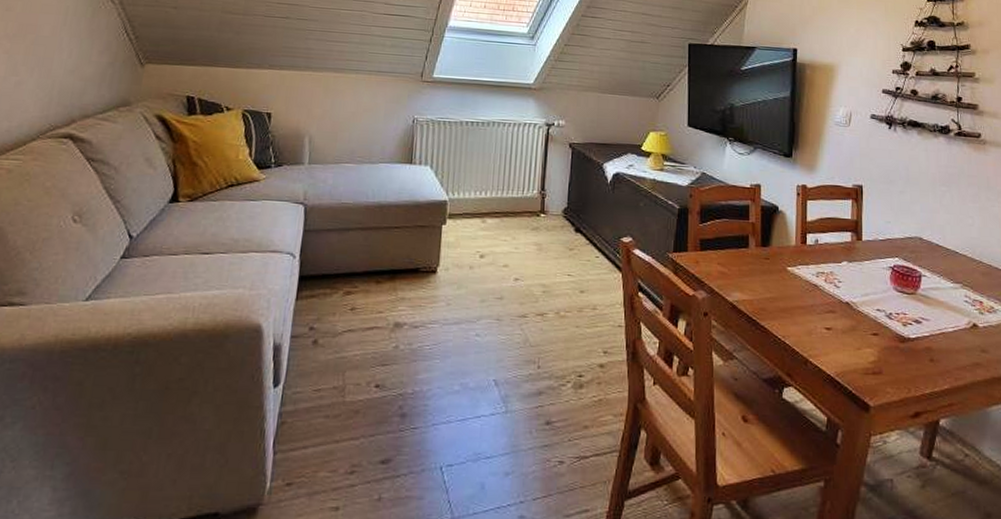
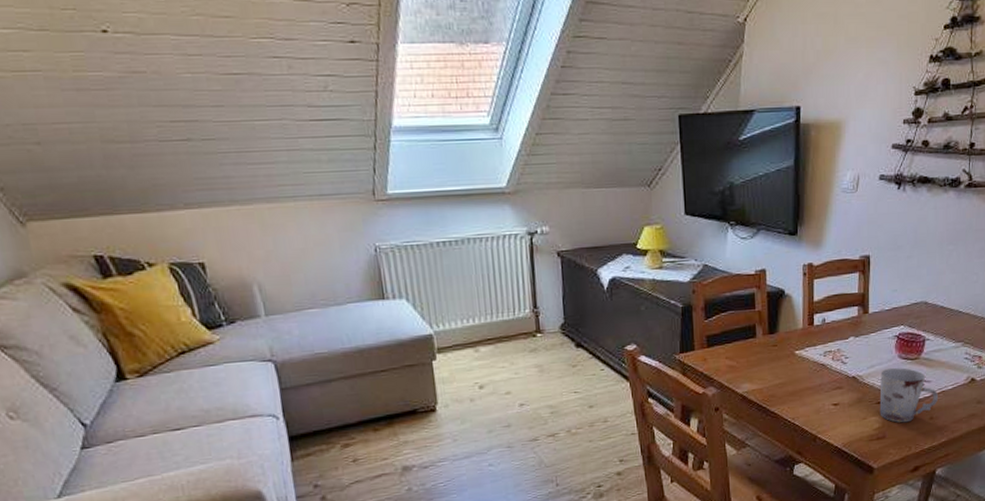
cup: none [875,299,939,361] -> present [879,367,939,423]

